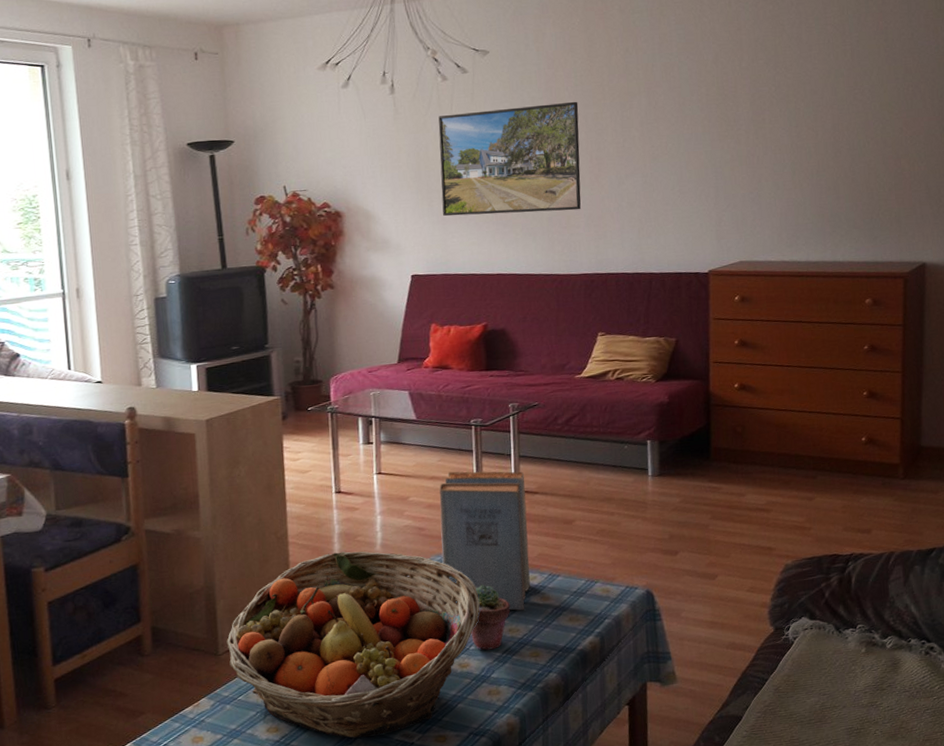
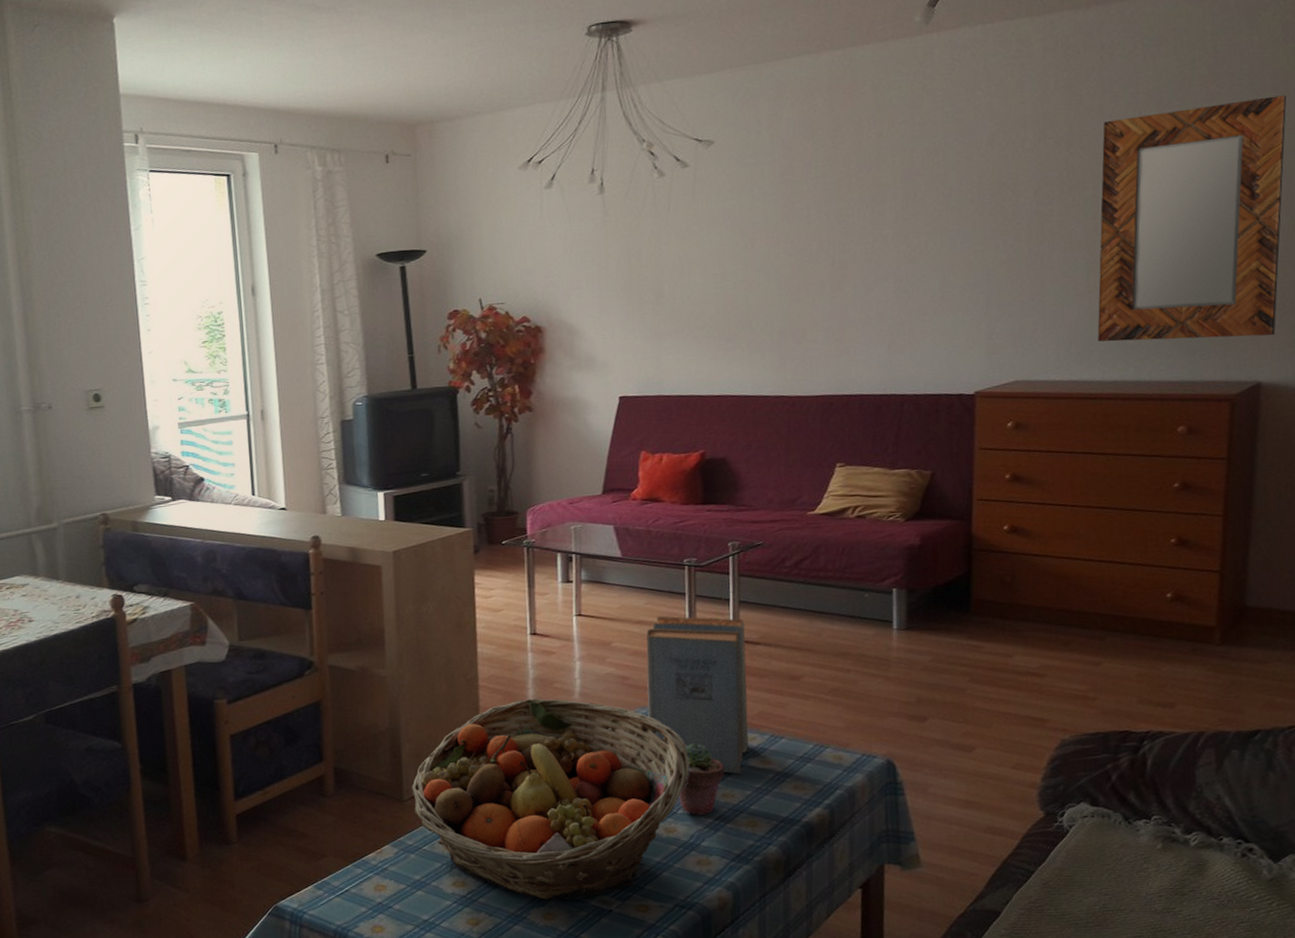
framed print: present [438,101,581,217] -> none [653,195,820,331]
home mirror: none [801,32,936,229] -> present [1097,95,1286,342]

